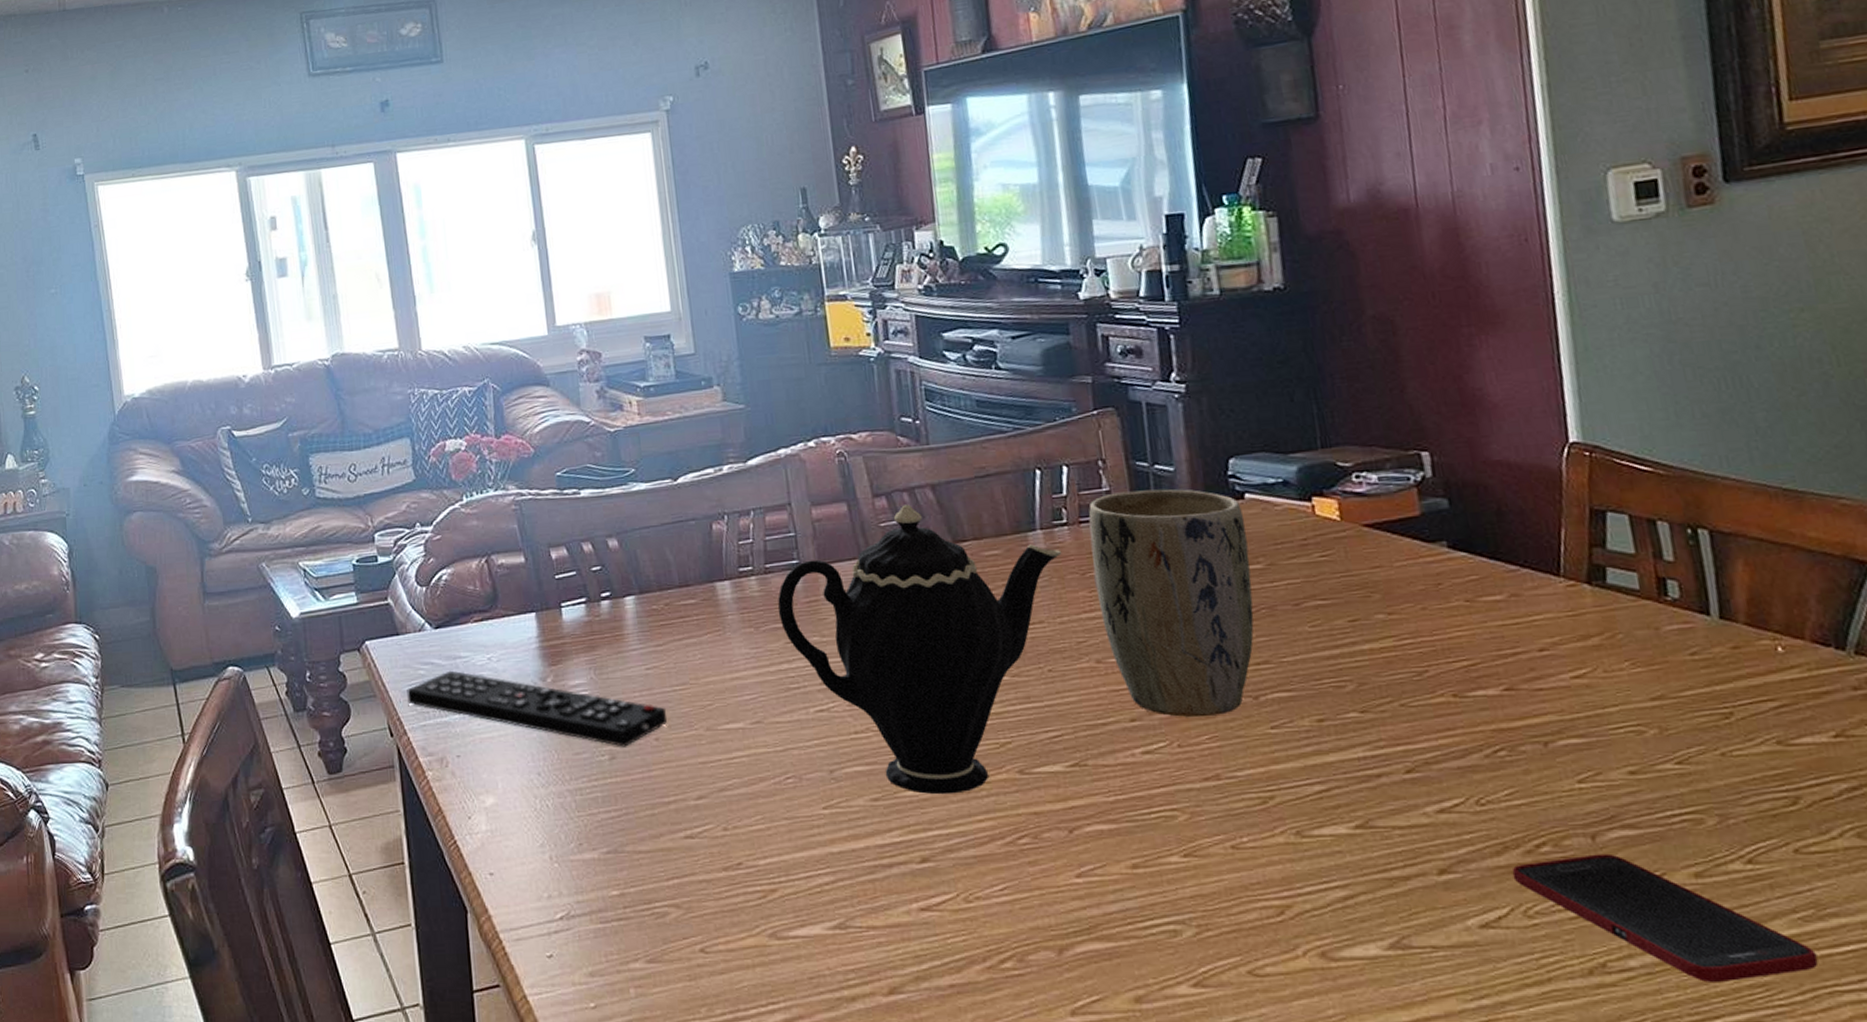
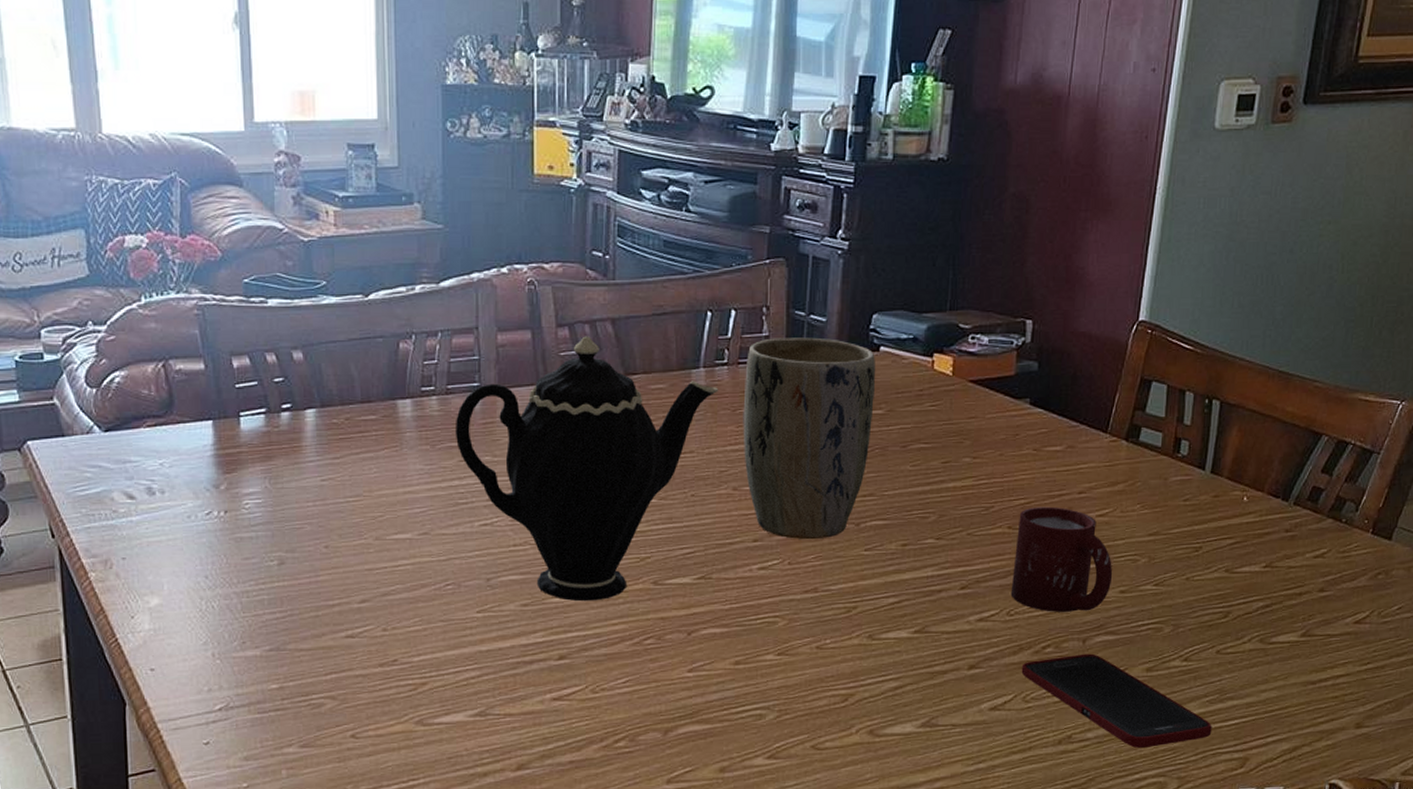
remote control: present [407,670,668,747] -> none [71,474,339,554]
cup: none [1464,668,1614,800] -> present [1010,506,1113,612]

